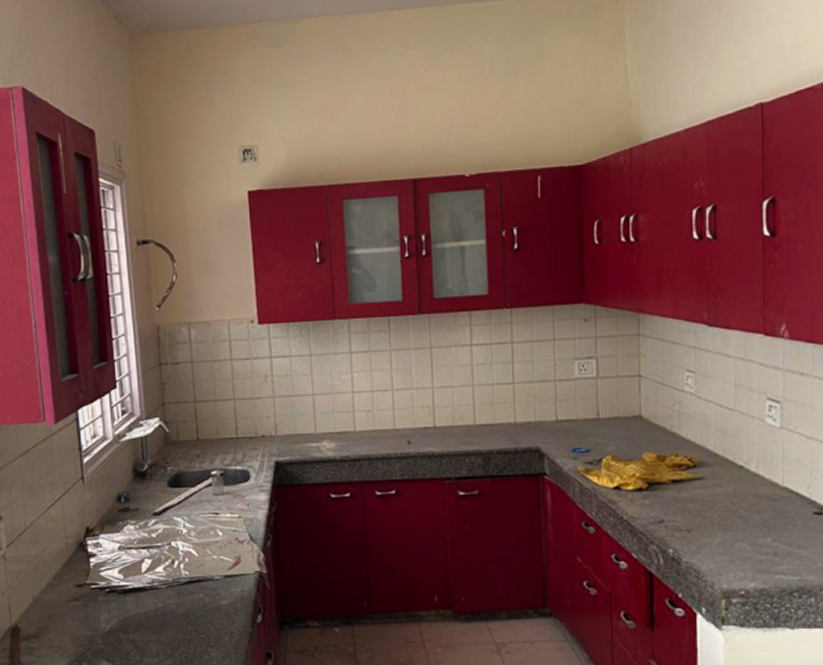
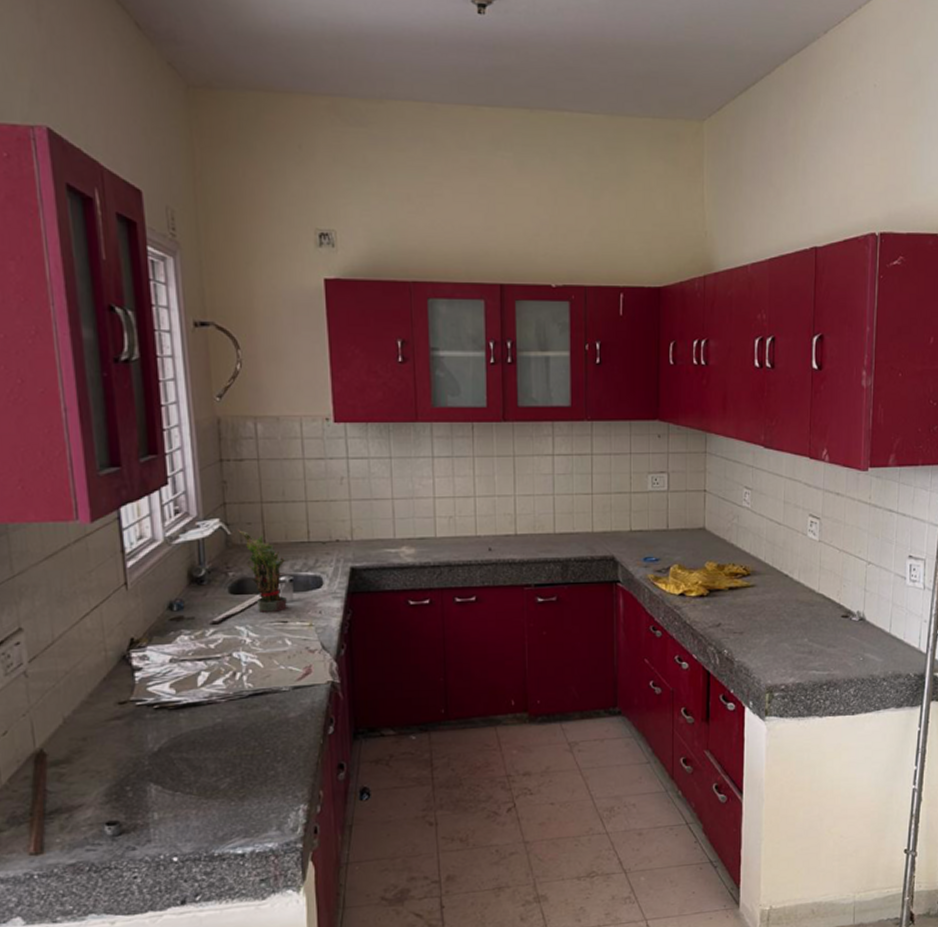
potted plant: none [174,427,224,504] -> present [237,530,294,612]

